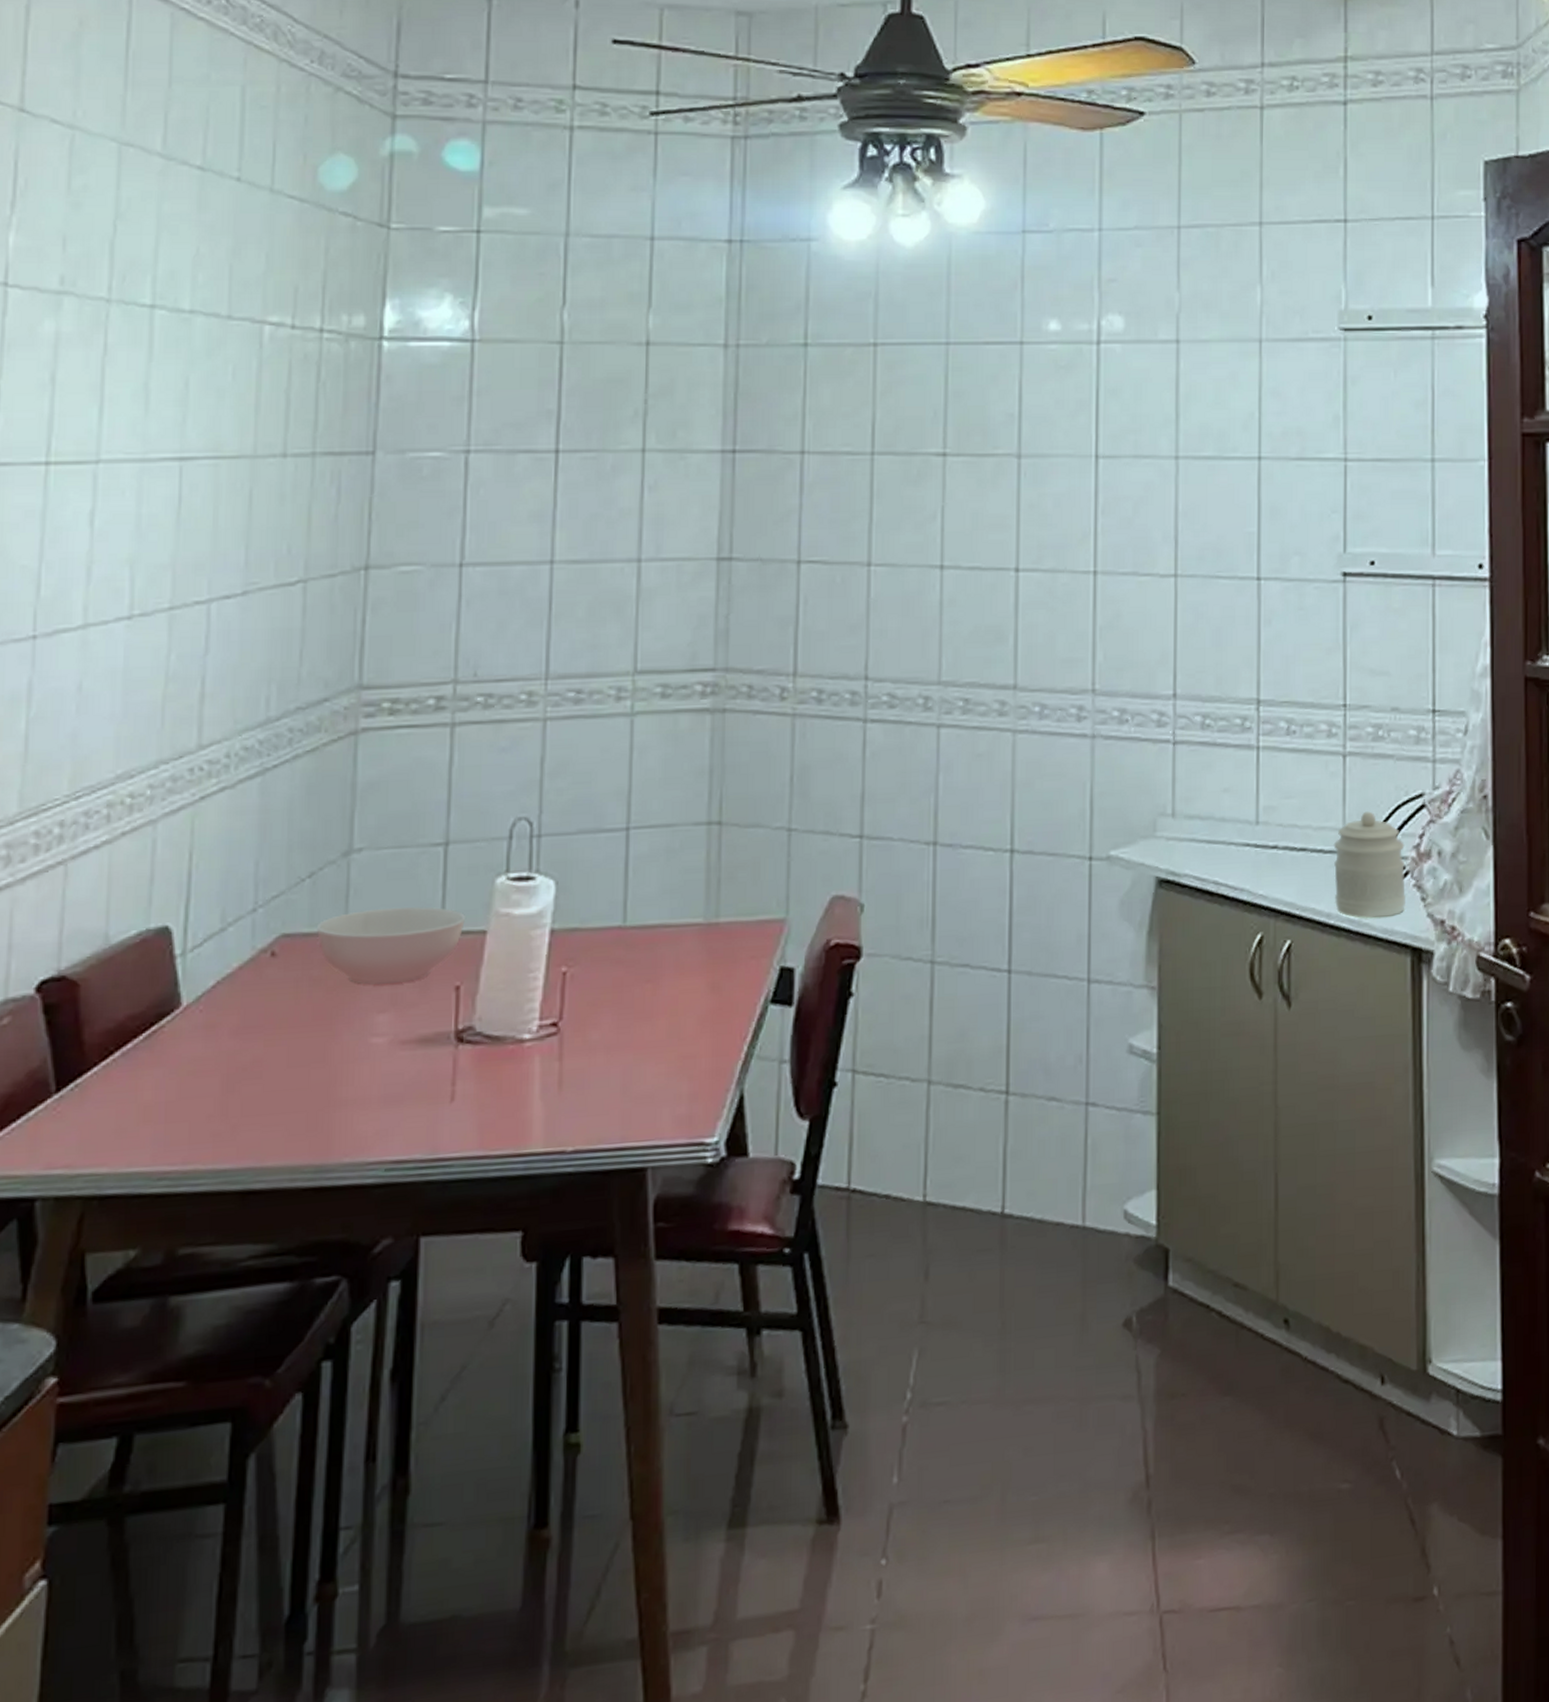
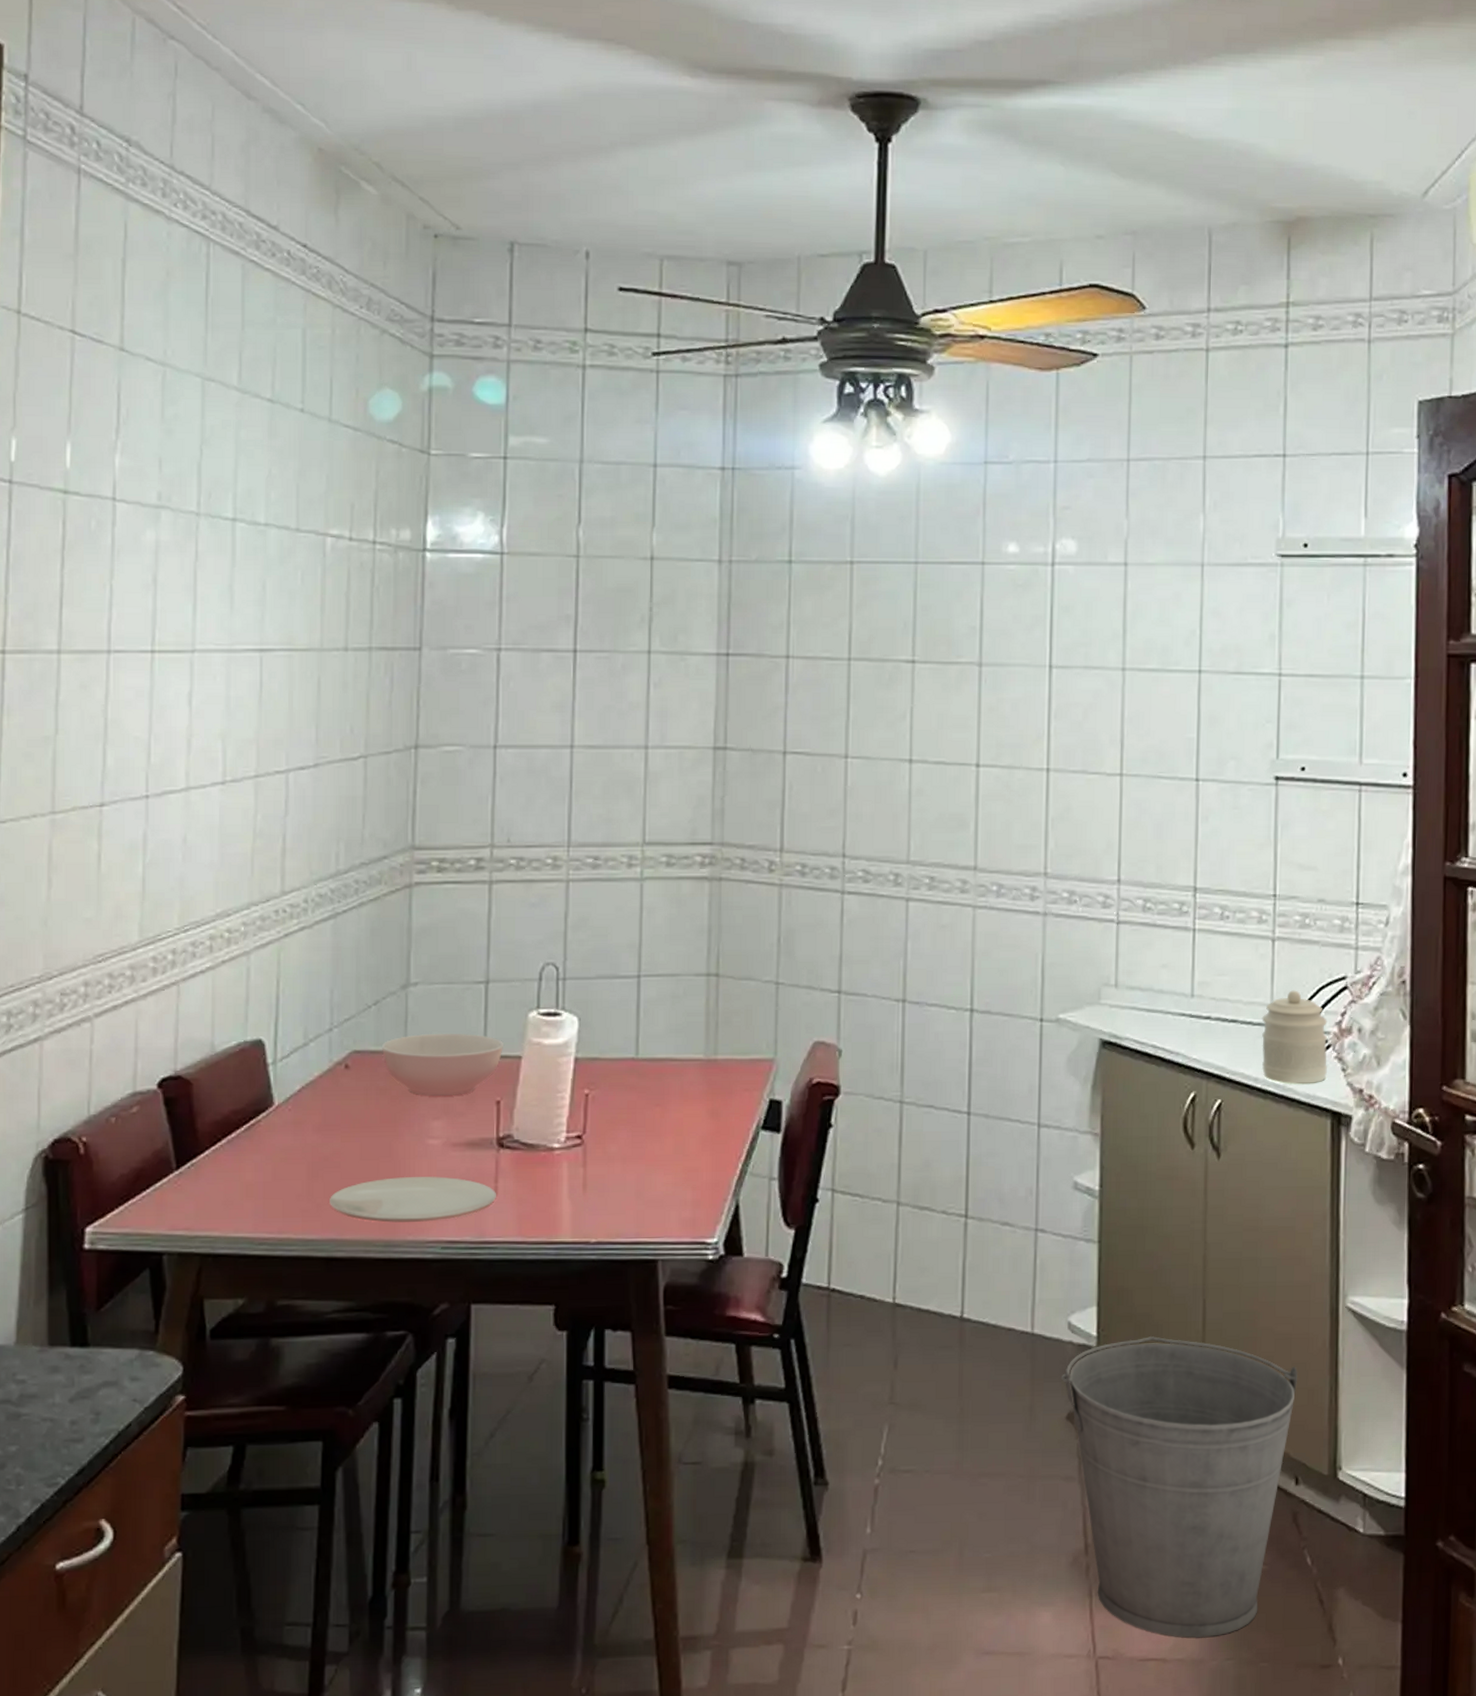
plate: none [248,1082,453,1143] -> present [330,1176,496,1223]
bucket: none [1116,1221,1381,1579] -> present [1060,1336,1297,1638]

